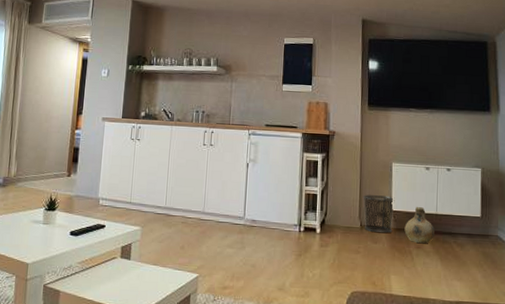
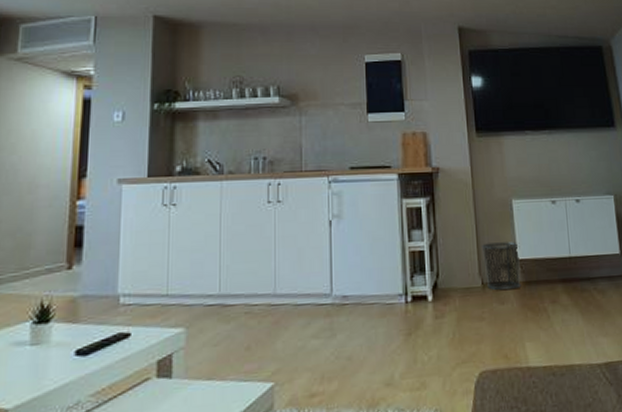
ceramic jug: present [404,207,435,244] -> none [535,251,571,297]

